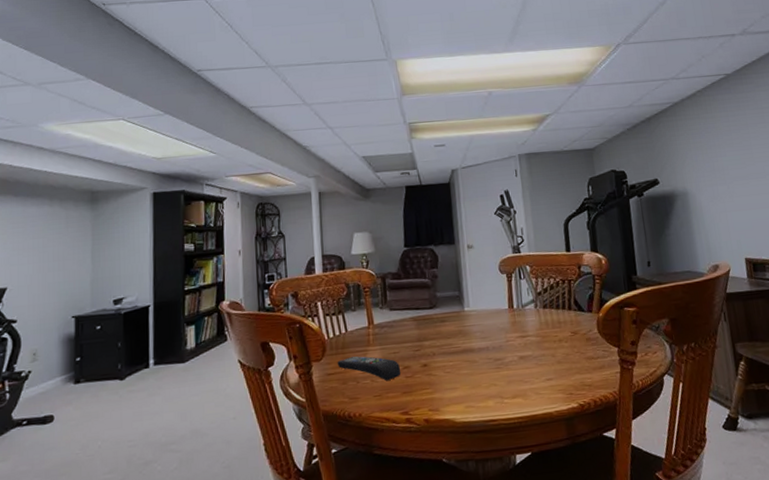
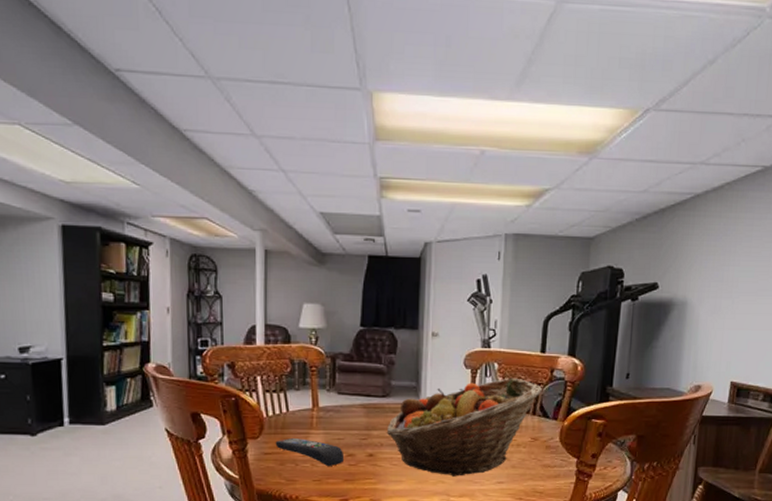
fruit basket: none [437,277,574,378] -> present [386,377,543,477]

